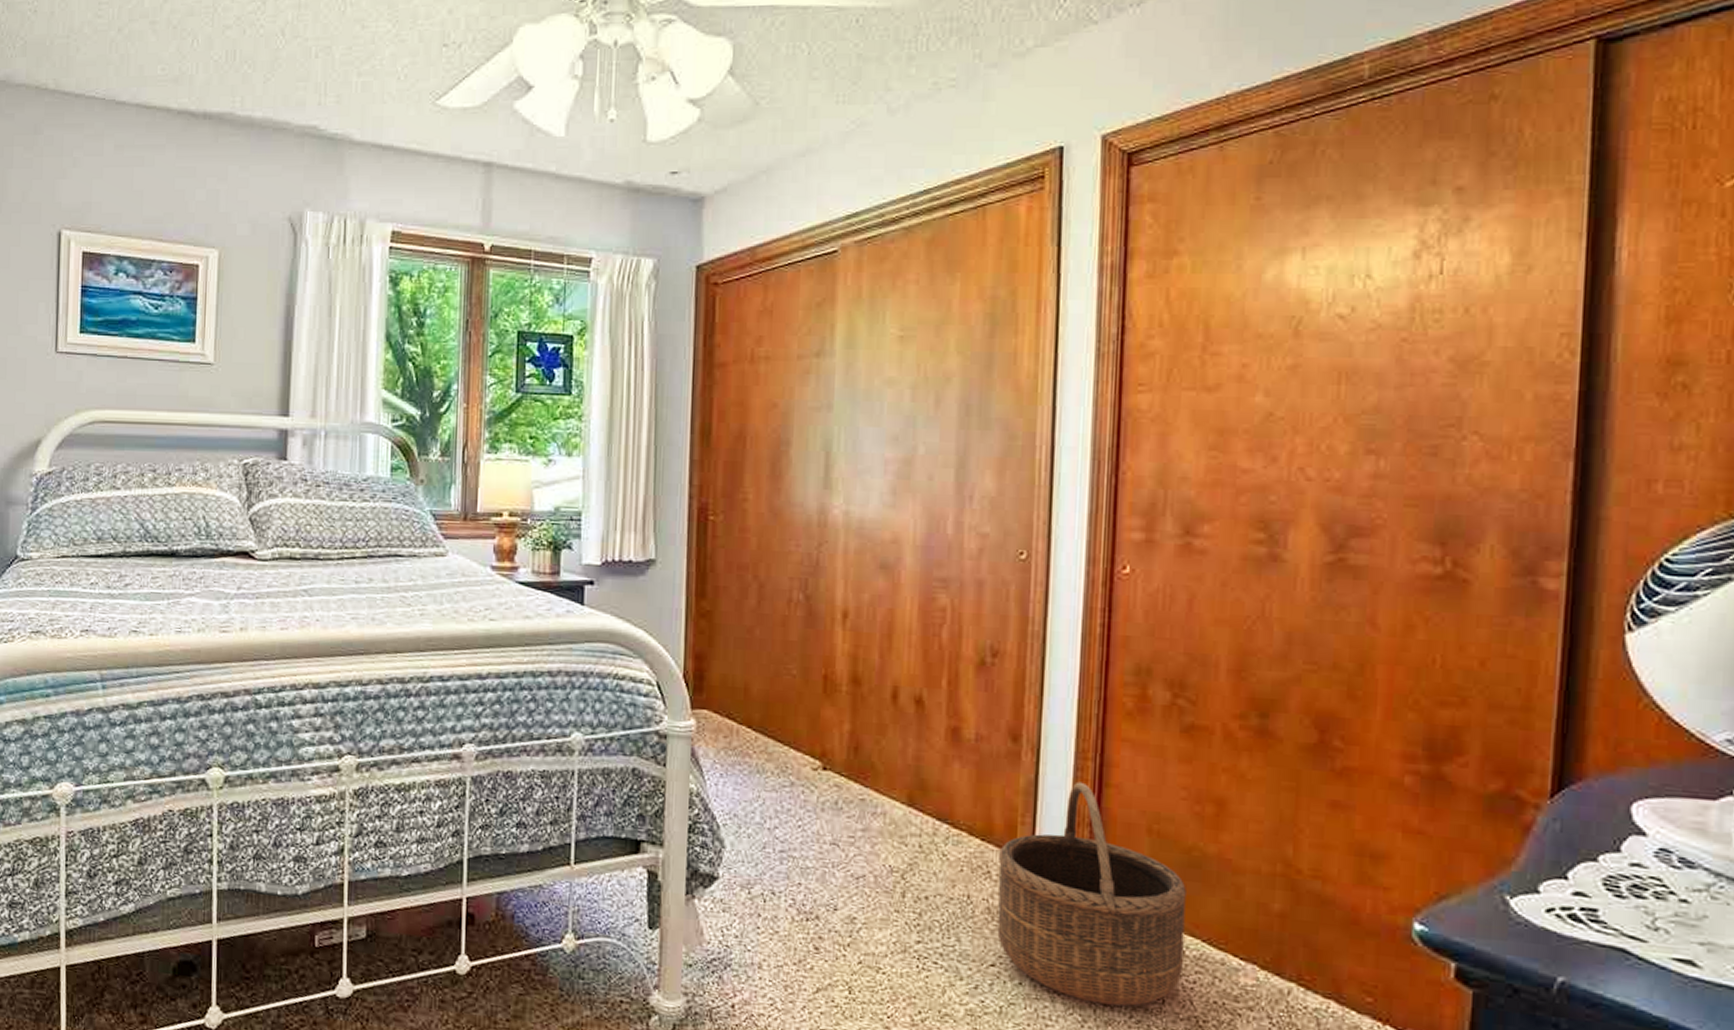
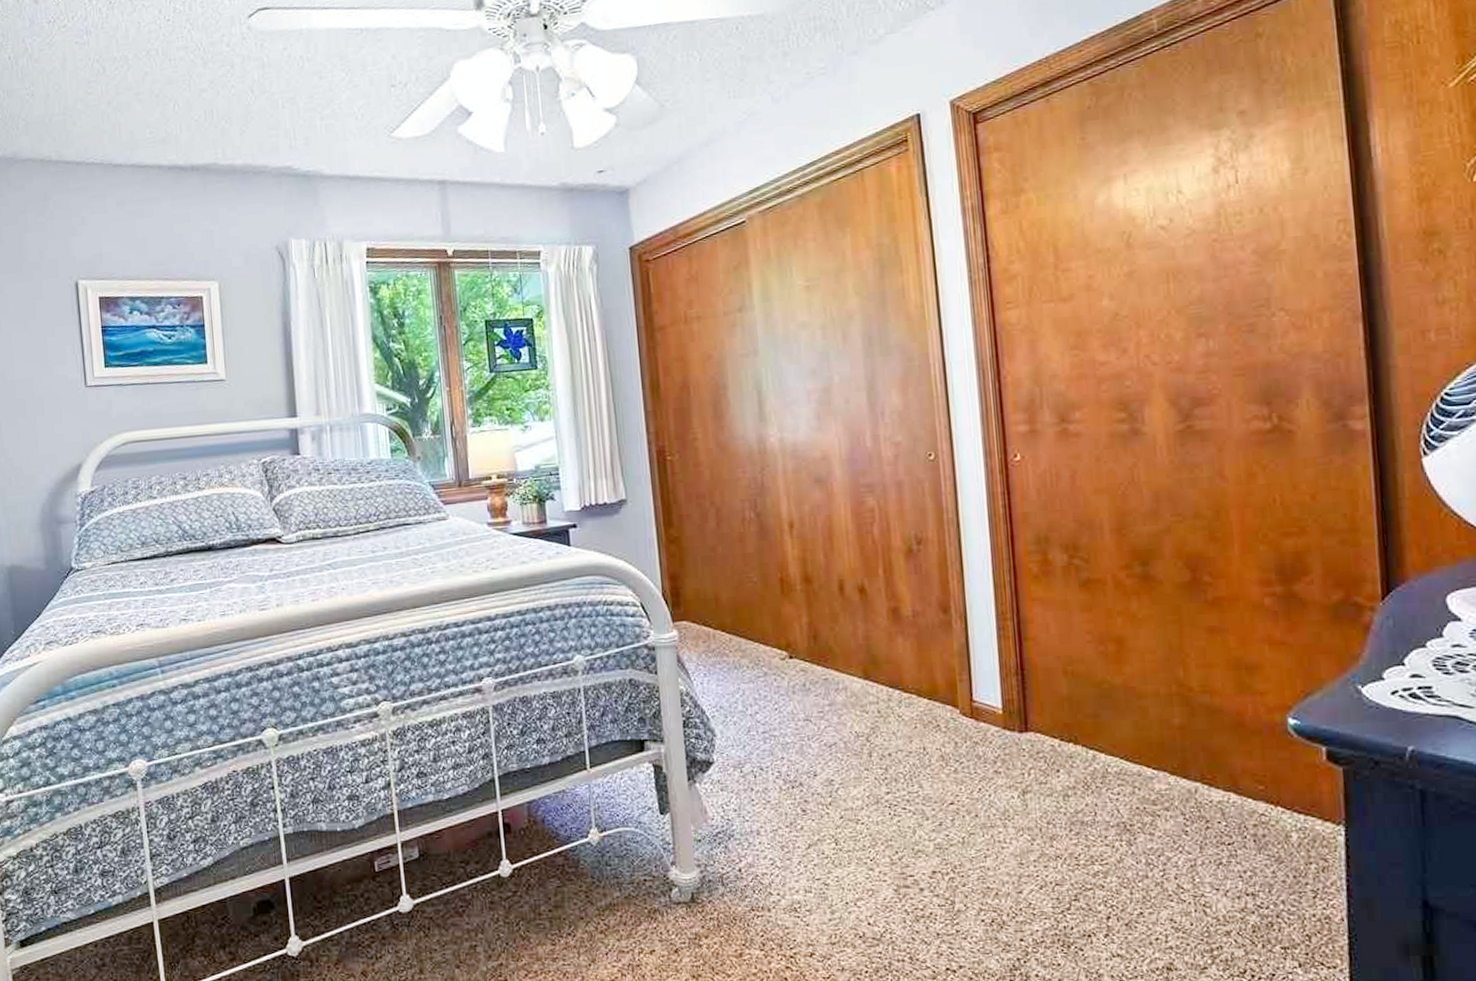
basket: present [997,781,1186,1007] -> none [944,639,1108,823]

